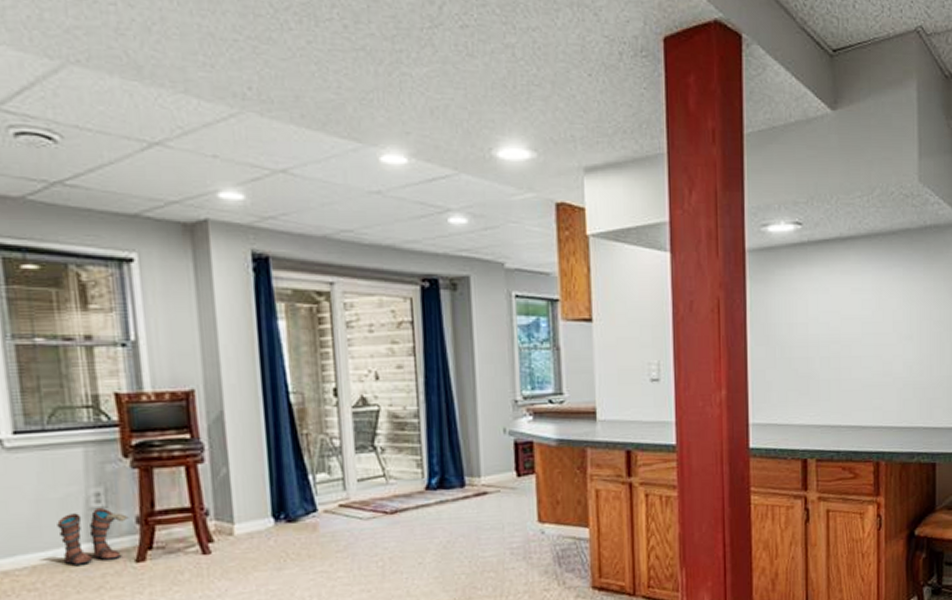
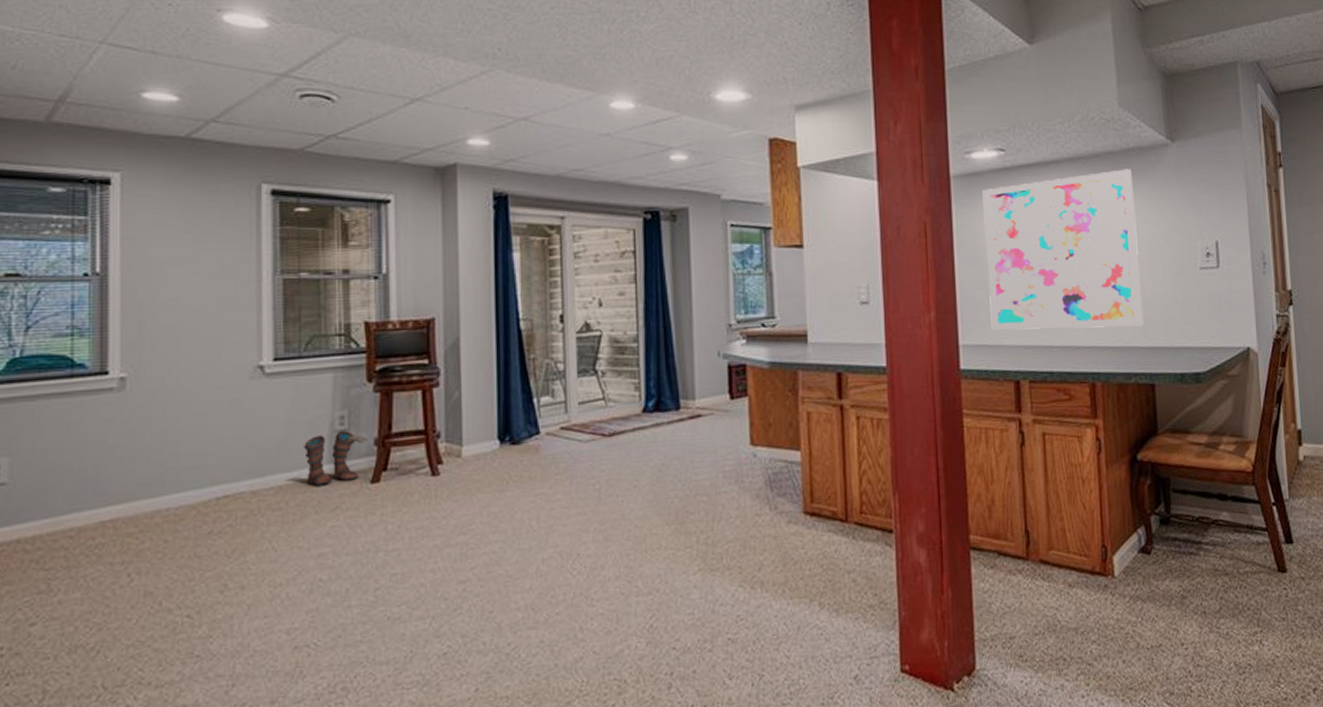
wall art: none [778,247,929,410] -> present [982,169,1144,330]

